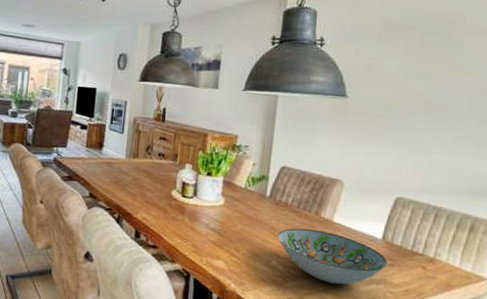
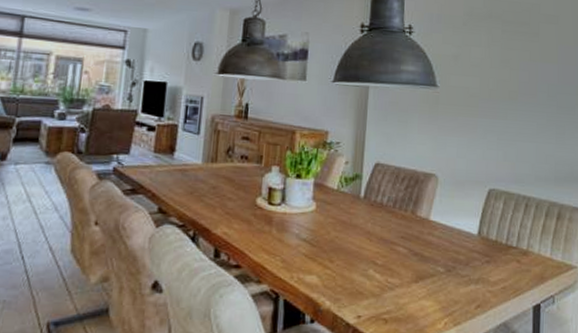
decorative bowl: present [277,228,388,285] -> none [373,230,484,289]

